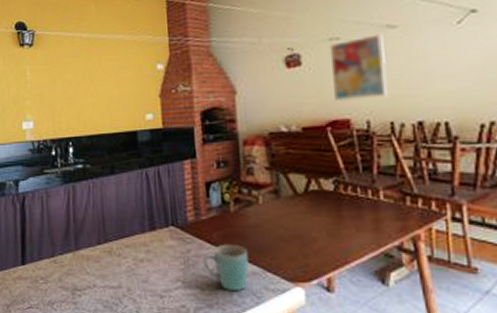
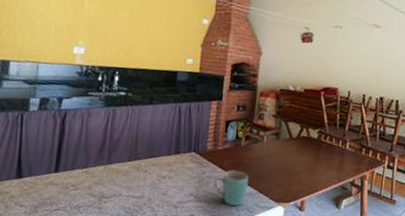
wall art: present [329,34,387,102] -> none [330,29,371,76]

